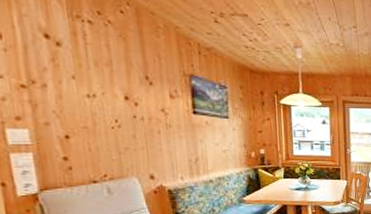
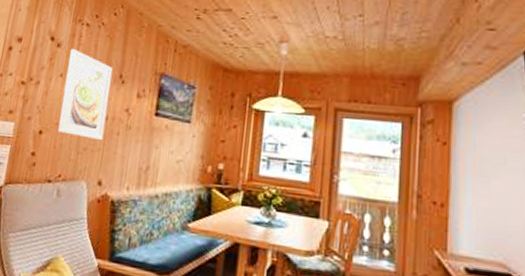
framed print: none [77,49,144,140] -> present [58,49,113,141]

